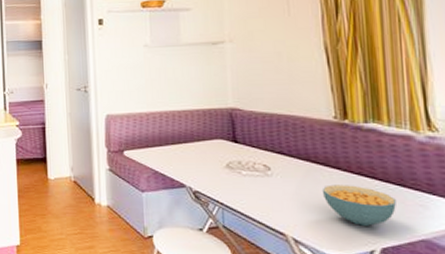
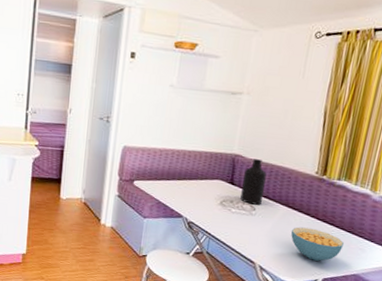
bottle: none [247,110,276,163] -> present [240,159,267,205]

